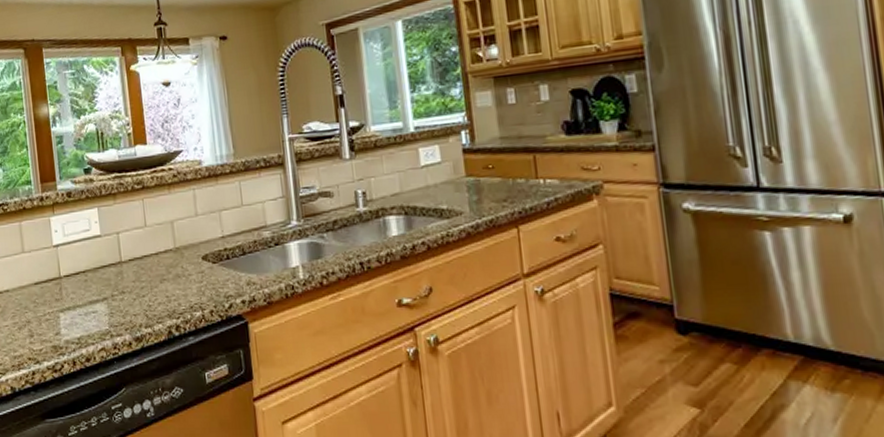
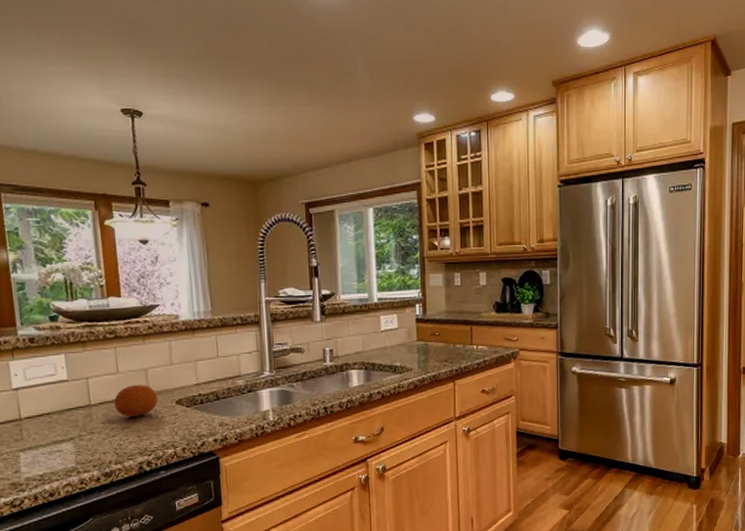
fruit: none [143,239,185,275] -> present [114,385,158,417]

